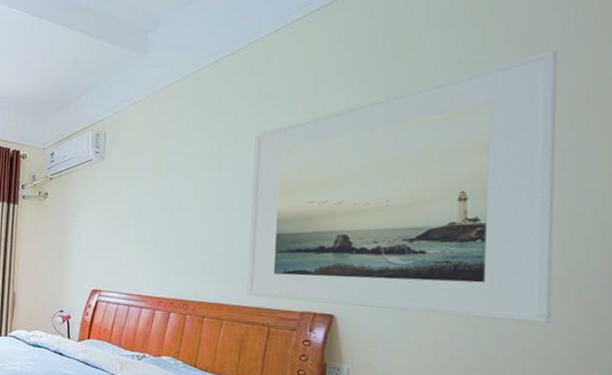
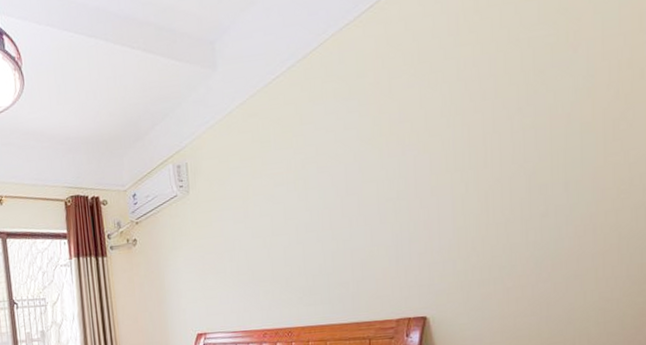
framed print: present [246,49,557,324] -> none [336,17,609,313]

